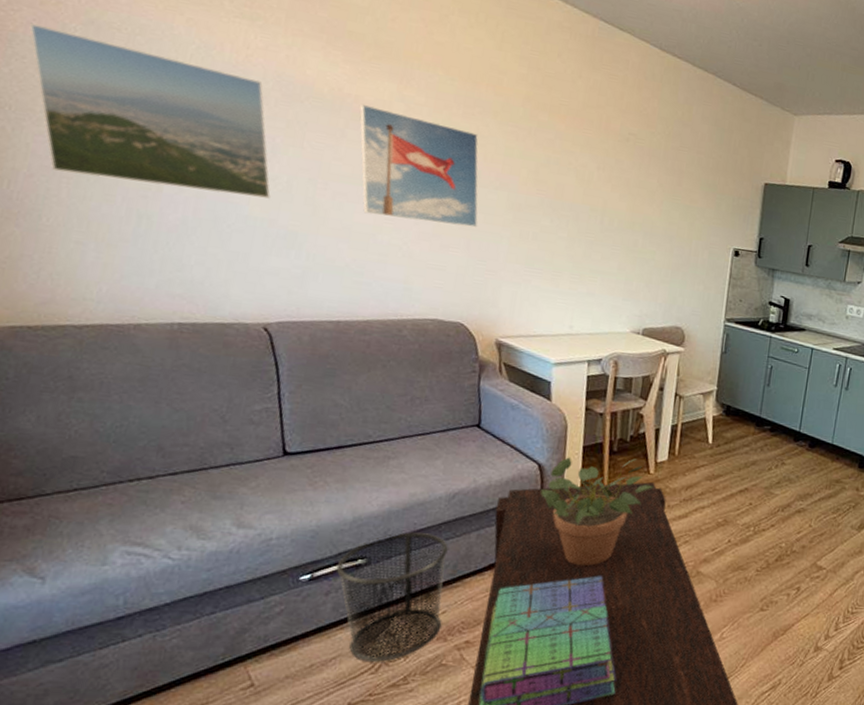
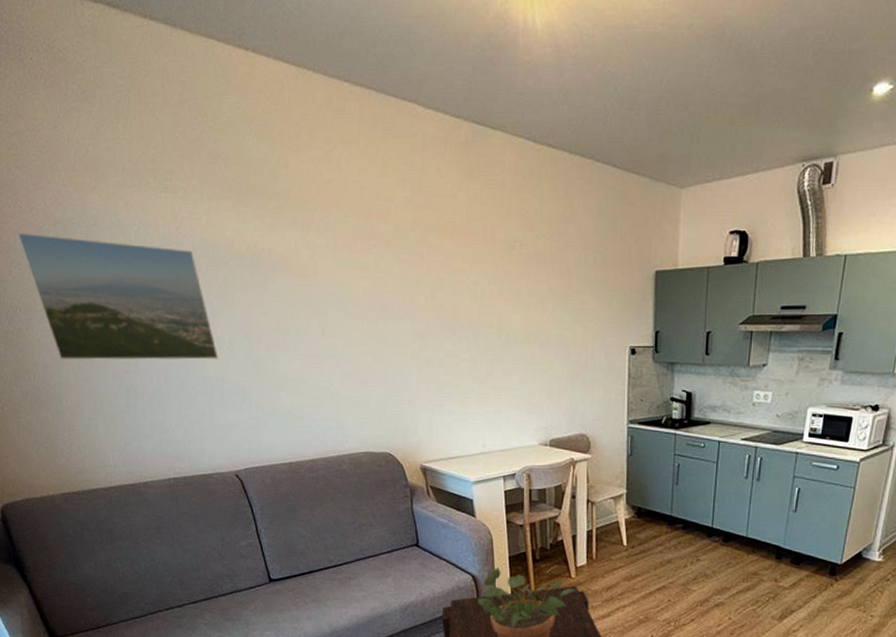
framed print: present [359,104,479,228] -> none [274,256,390,361]

